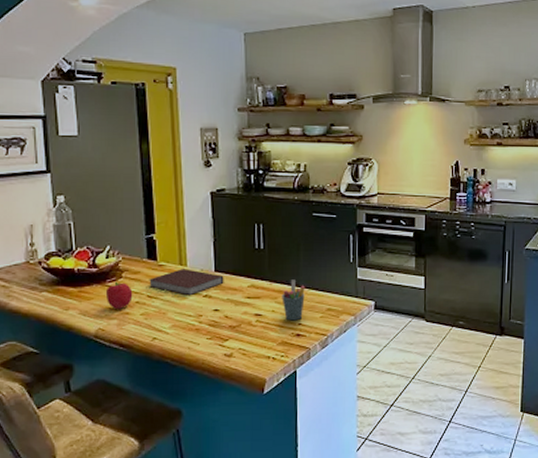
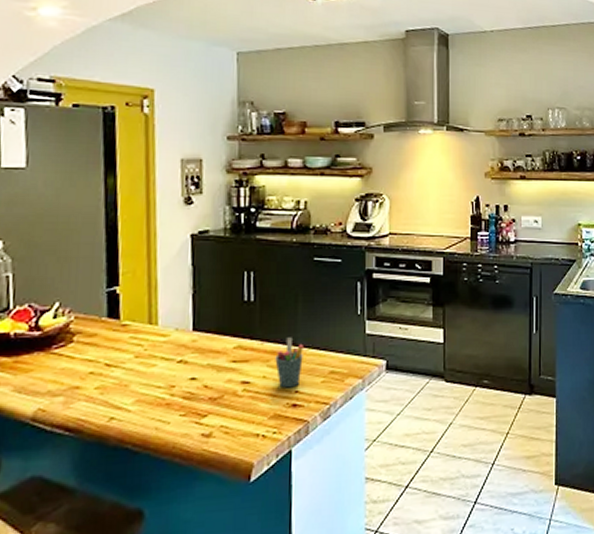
fruit: present [105,281,133,309] -> none [49,347,86,383]
notebook: present [149,269,224,296] -> none [108,328,204,362]

